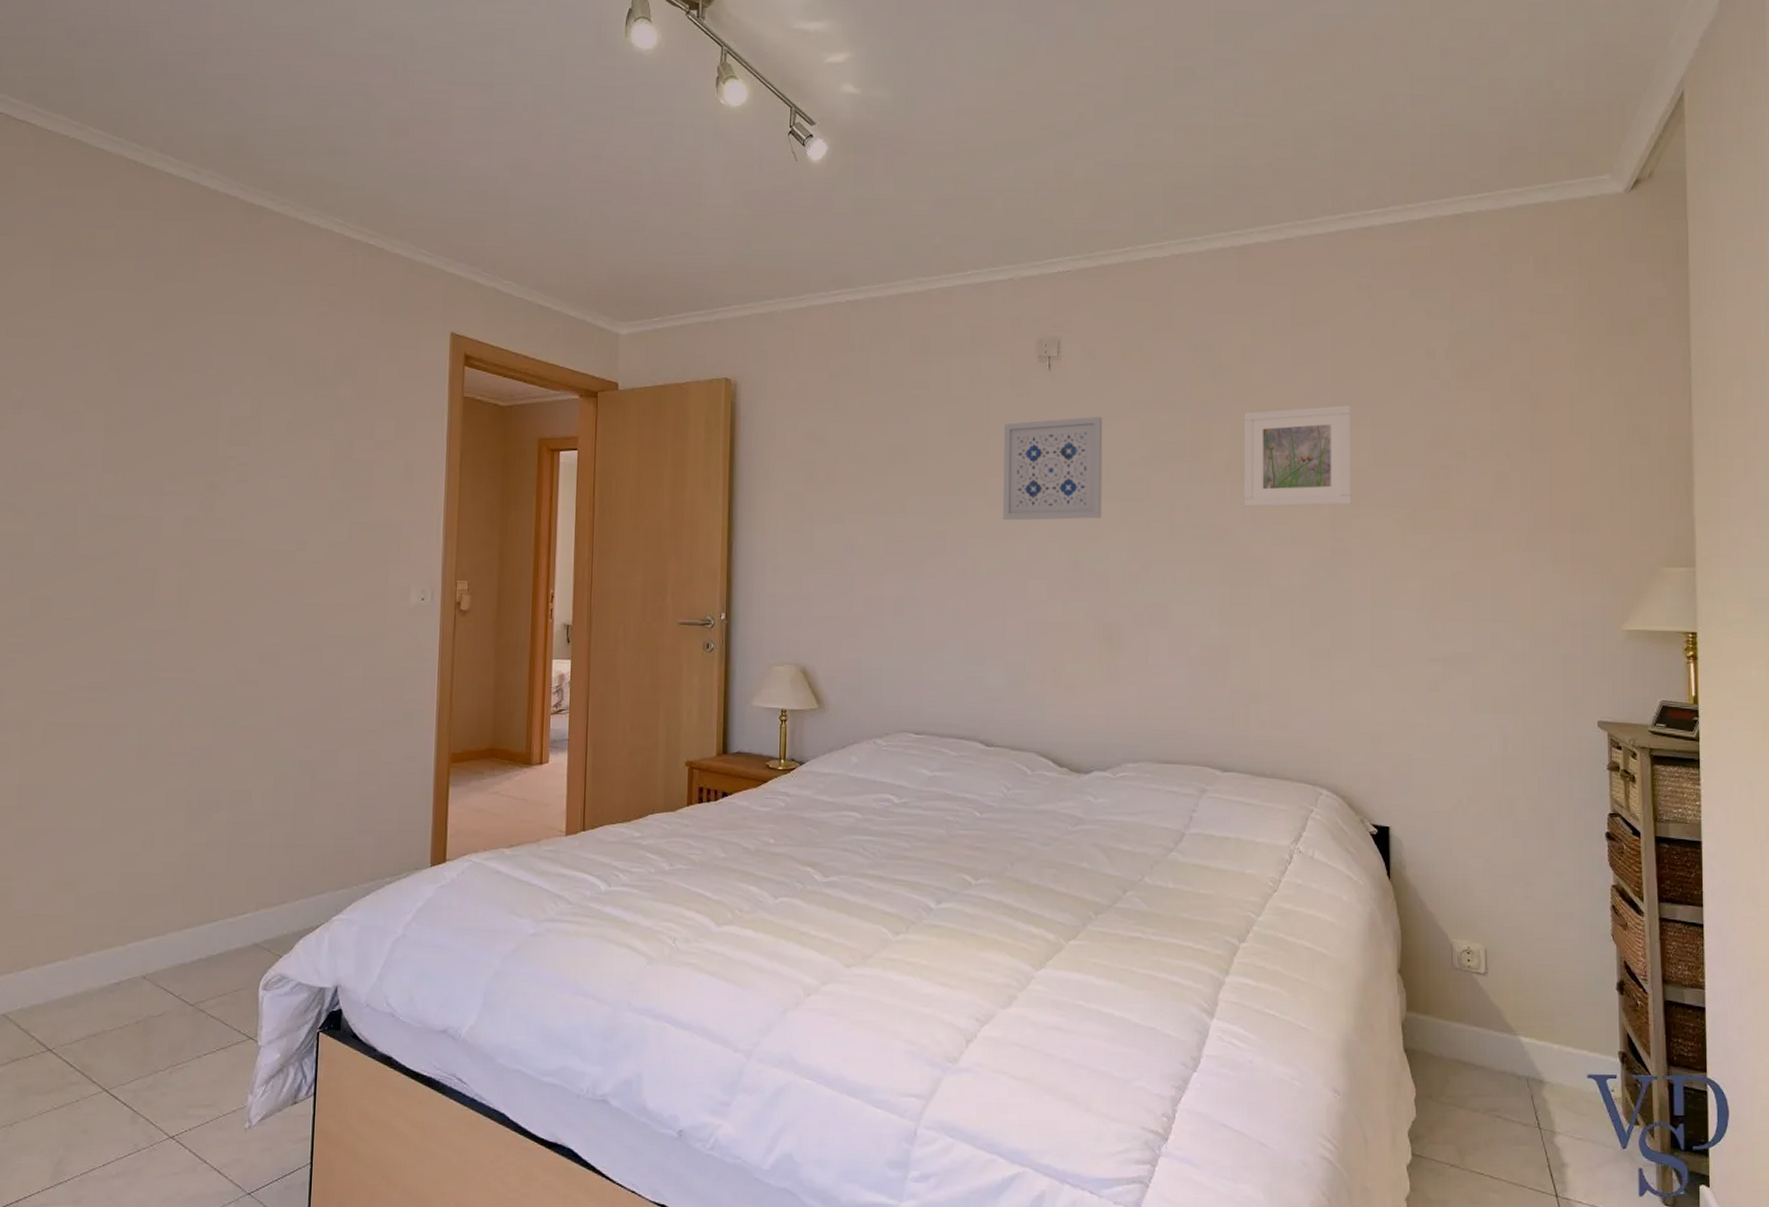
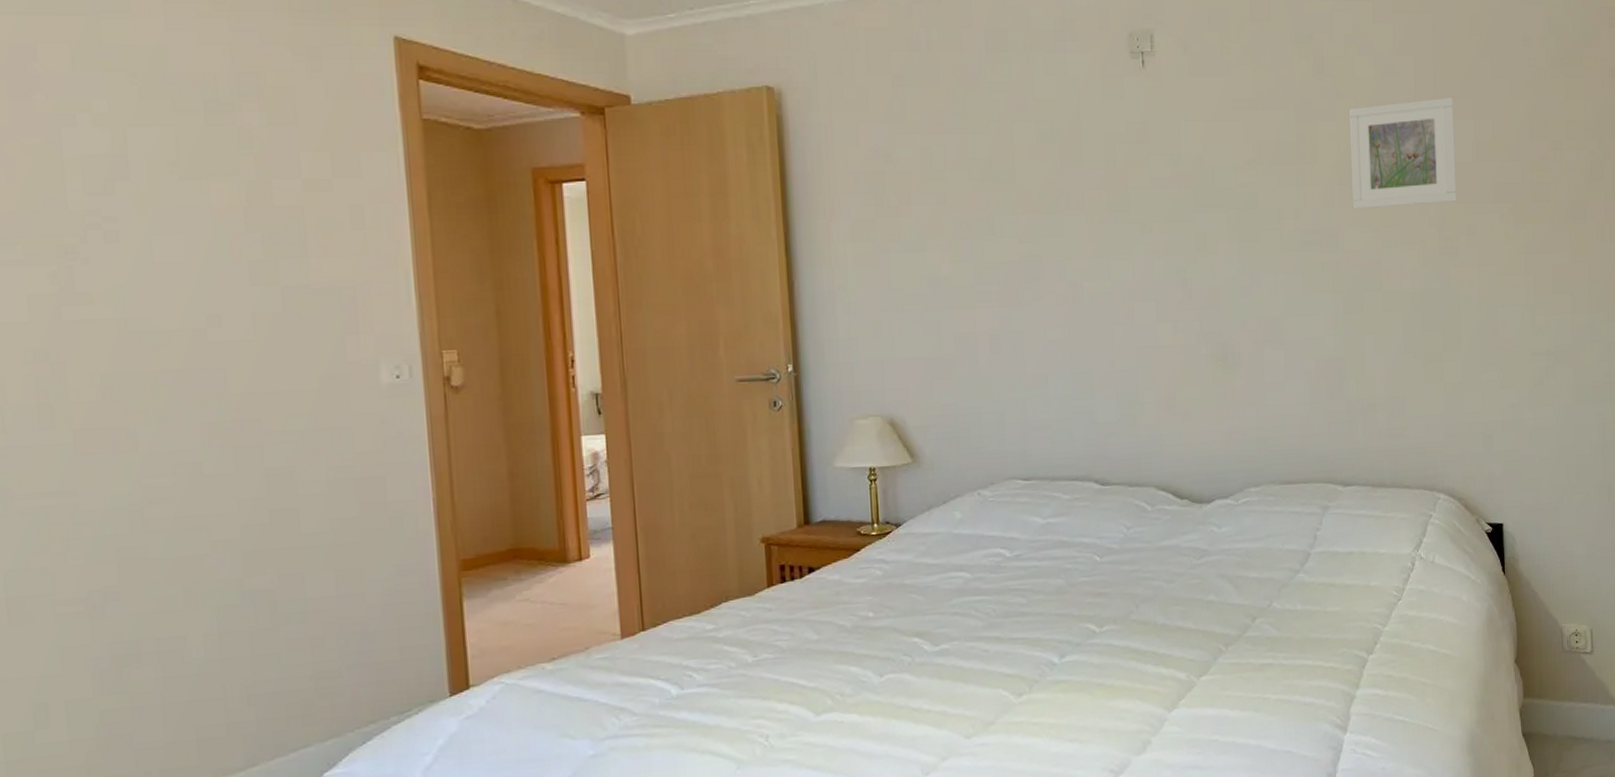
wall art: present [1003,416,1103,521] -> none [1098,117,1209,238]

